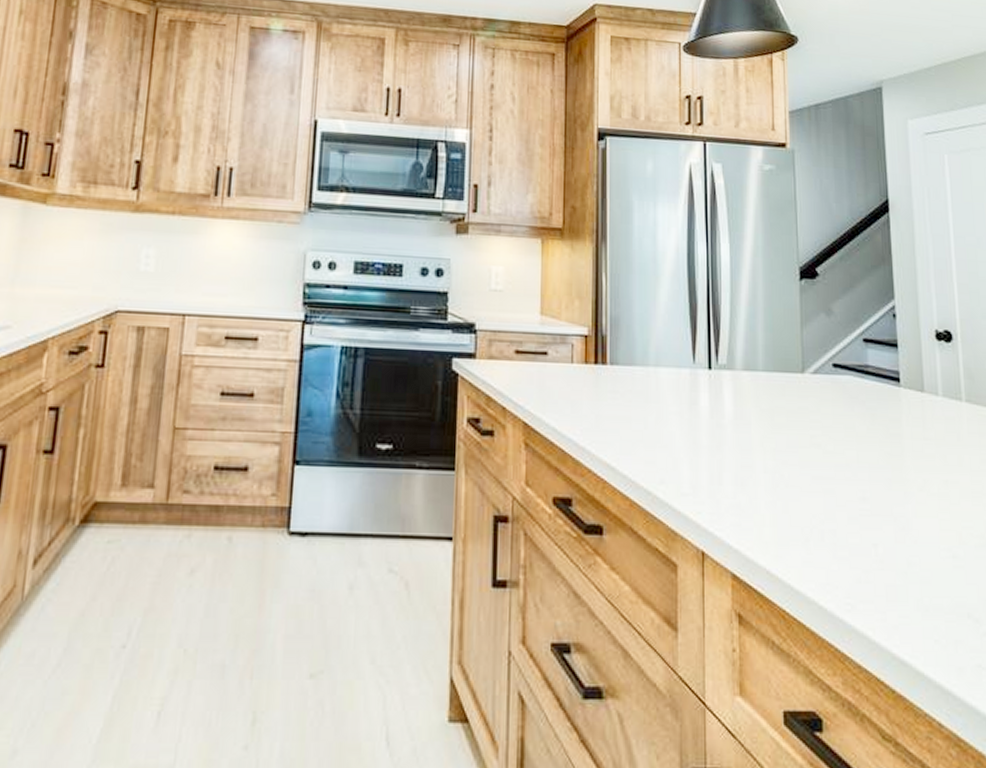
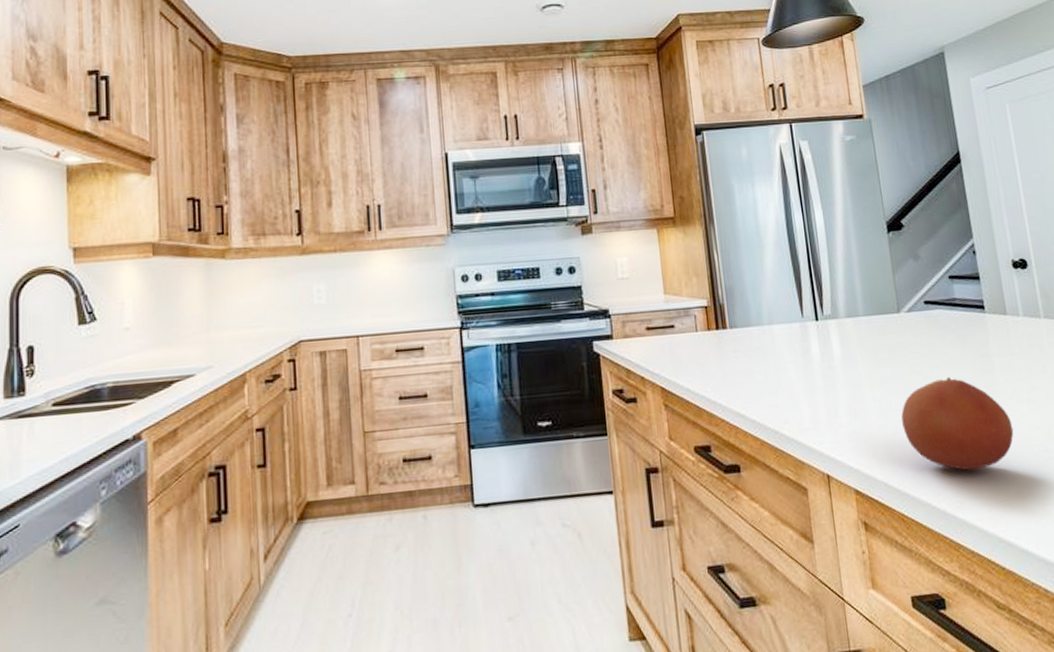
fruit: none [794,455,920,569] -> present [901,377,1014,471]

